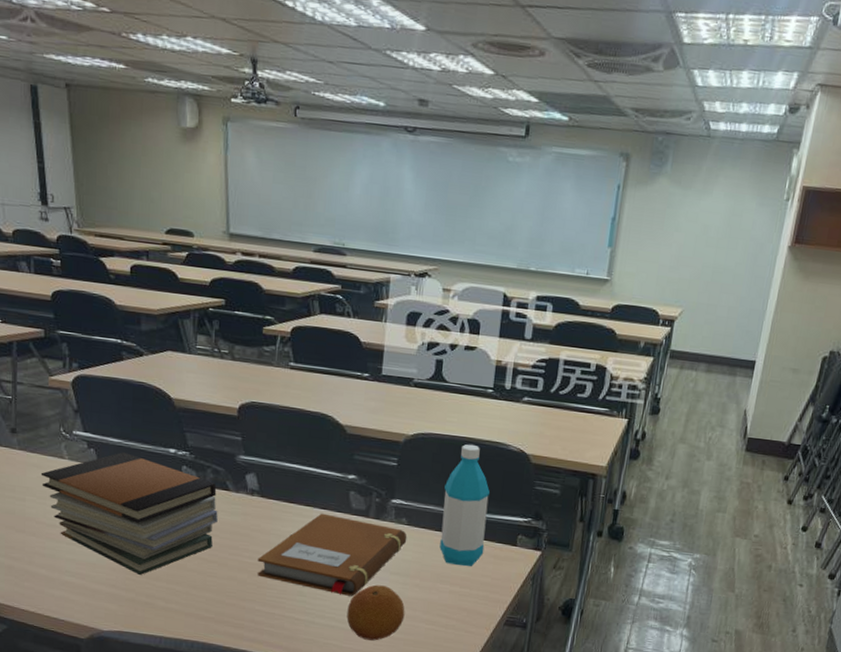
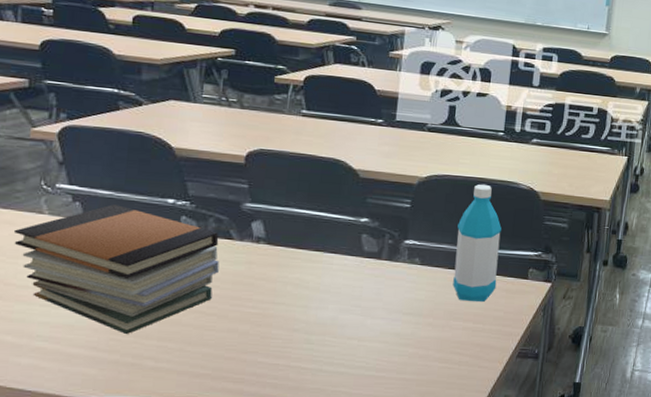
notebook: present [257,513,407,597] -> none [261,257,420,340]
fruit: present [346,584,405,641] -> none [356,326,418,384]

